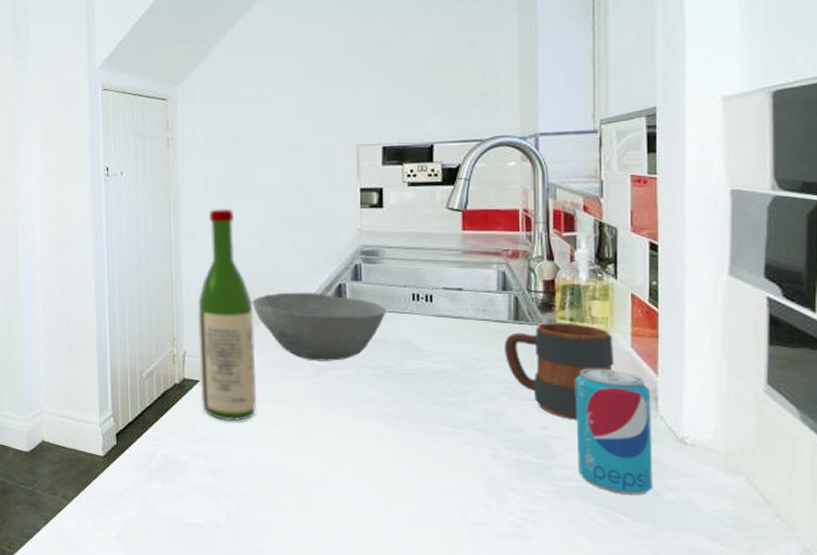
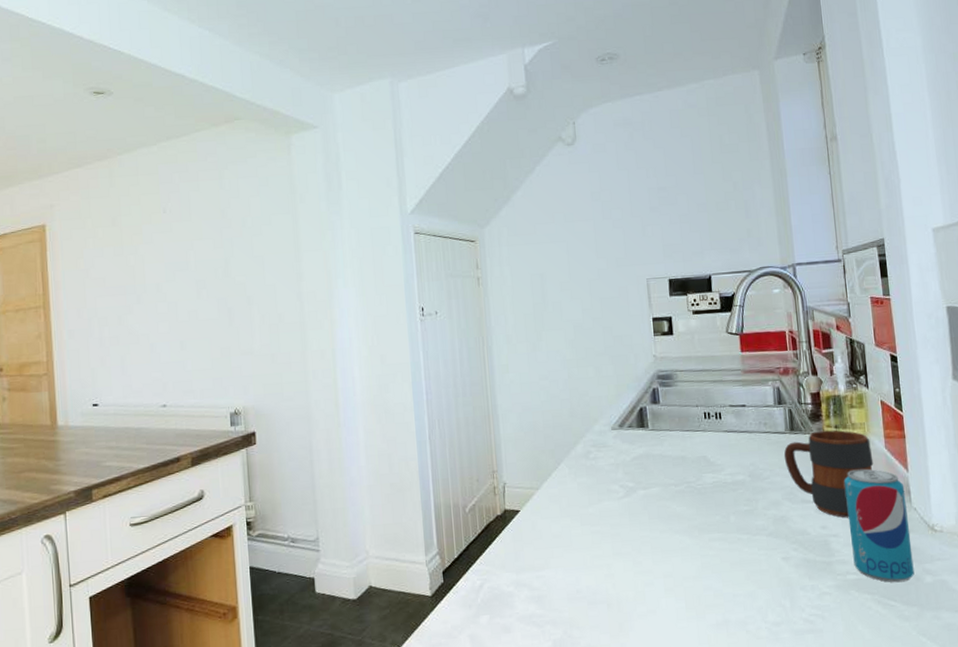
wine bottle: present [197,208,256,421] -> none [514,342,574,548]
bowl: present [252,292,386,361] -> none [564,417,683,483]

